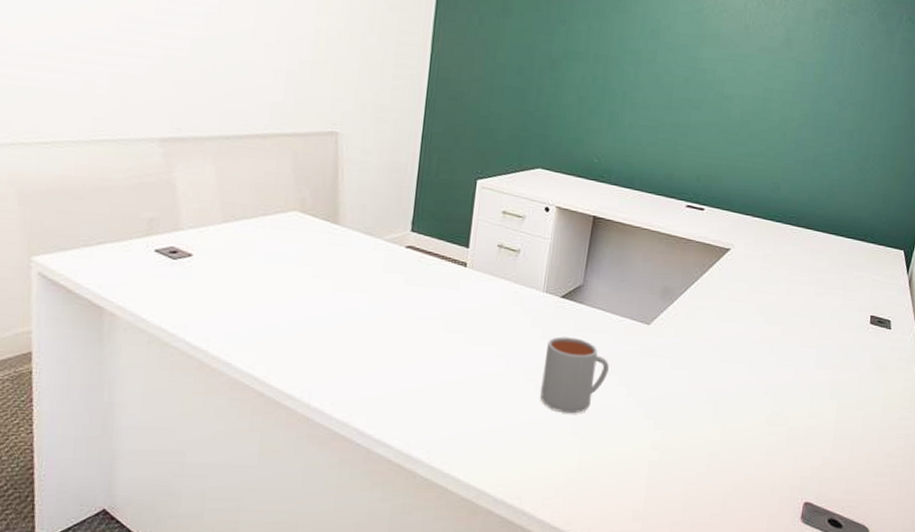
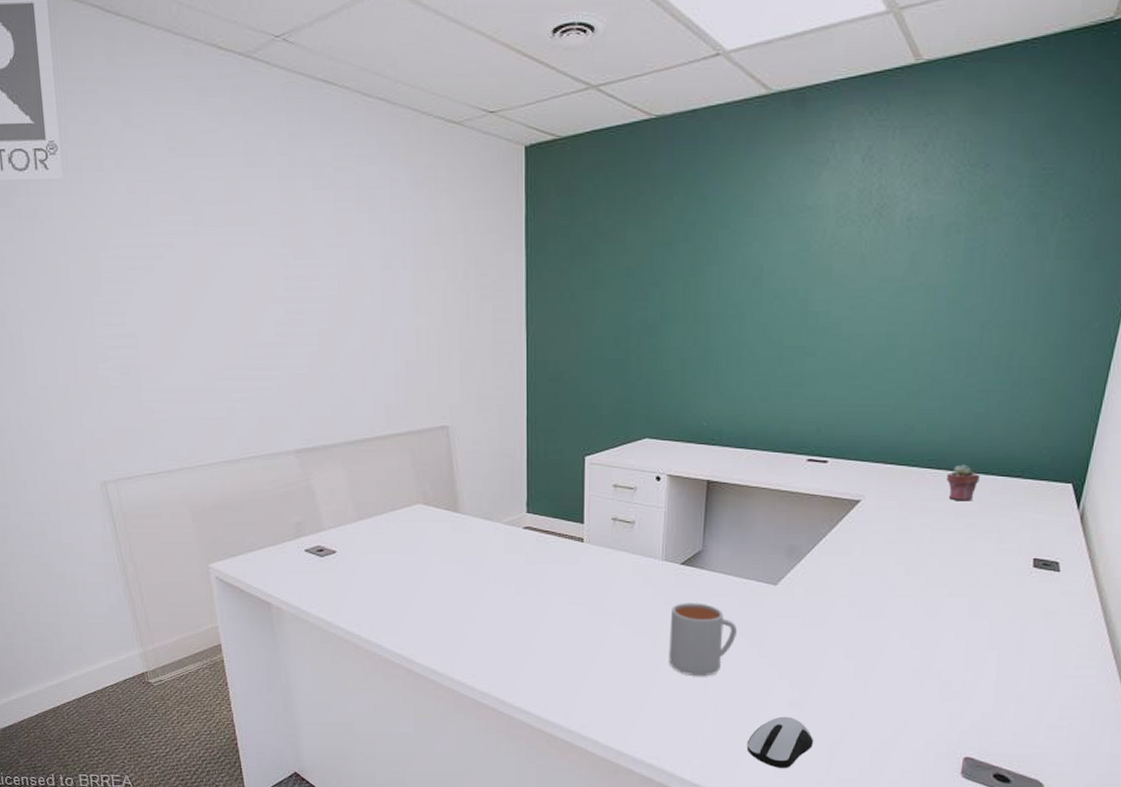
computer mouse: none [608,457,673,511] -> present [746,716,814,768]
potted succulent: none [804,224,831,259] -> present [947,464,980,501]

